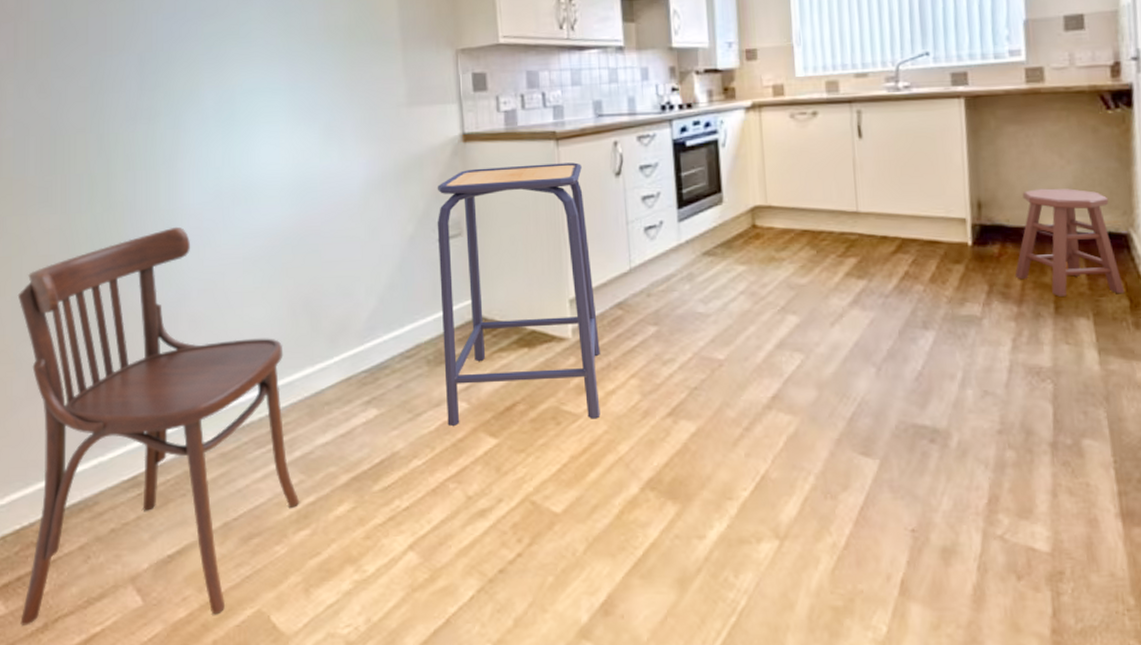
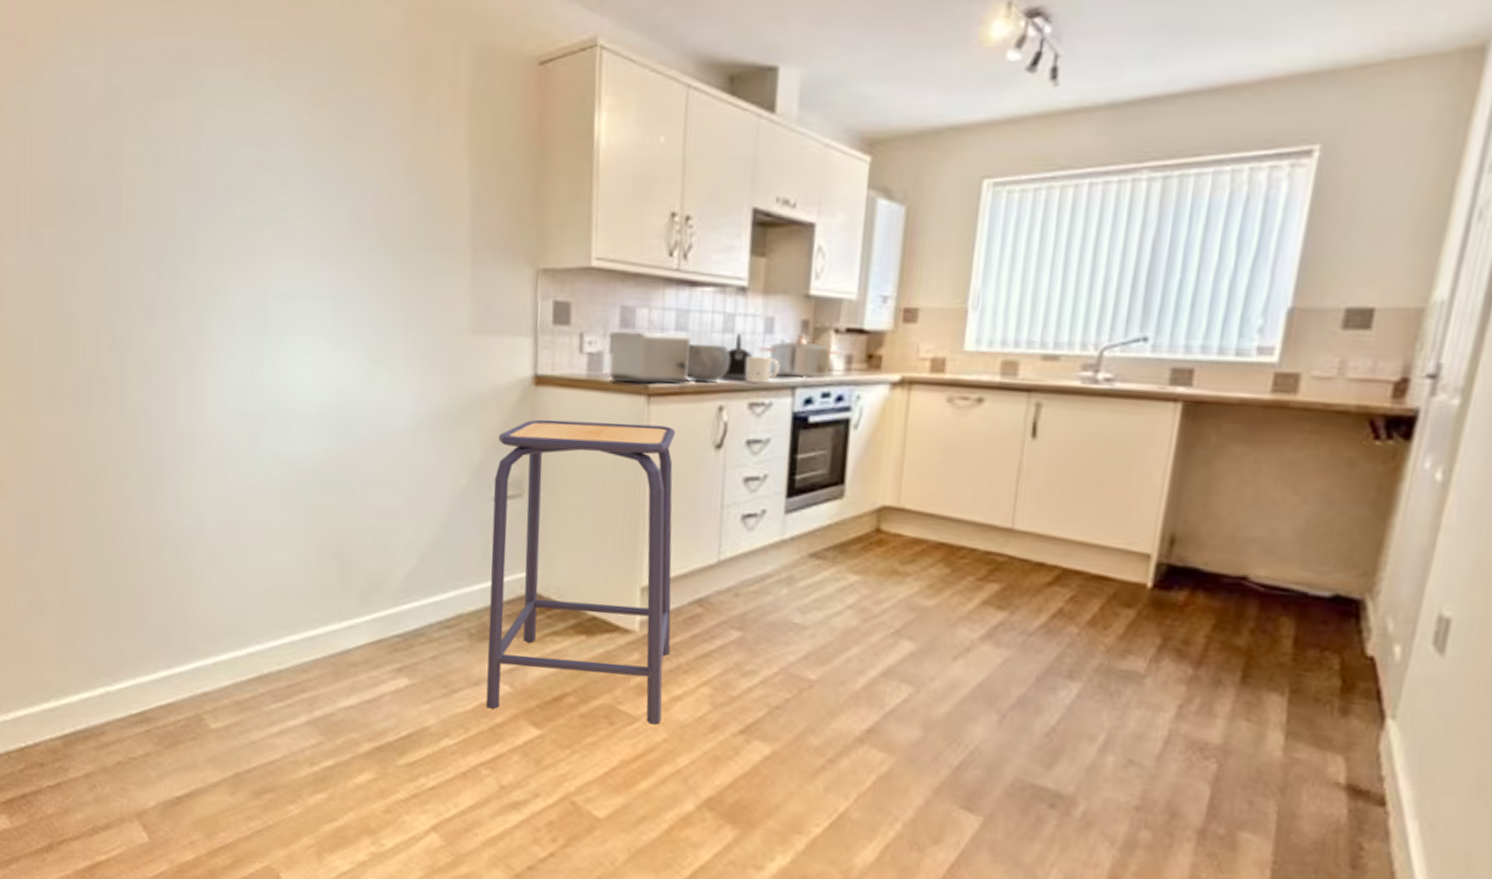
dining chair: present [17,226,300,625] -> none [21,445,318,863]
toaster: none [520,87,587,132] -> present [608,331,690,385]
bowl: none [583,93,619,123] -> present [686,343,731,382]
kettle: none [611,82,635,121] -> present [719,333,752,382]
mug: none [630,99,657,120] -> present [744,356,779,383]
cooking pot: none [638,78,704,113] -> present [757,334,842,379]
stool: present [1015,188,1125,296] -> none [1199,529,1347,672]

